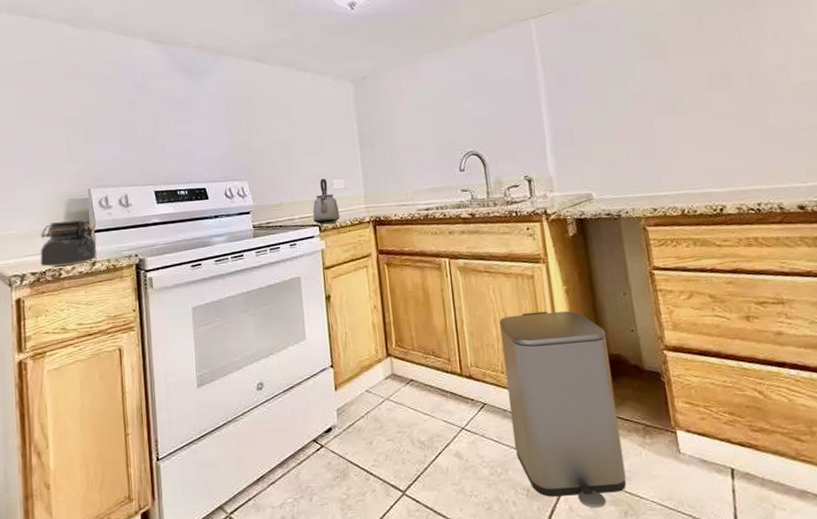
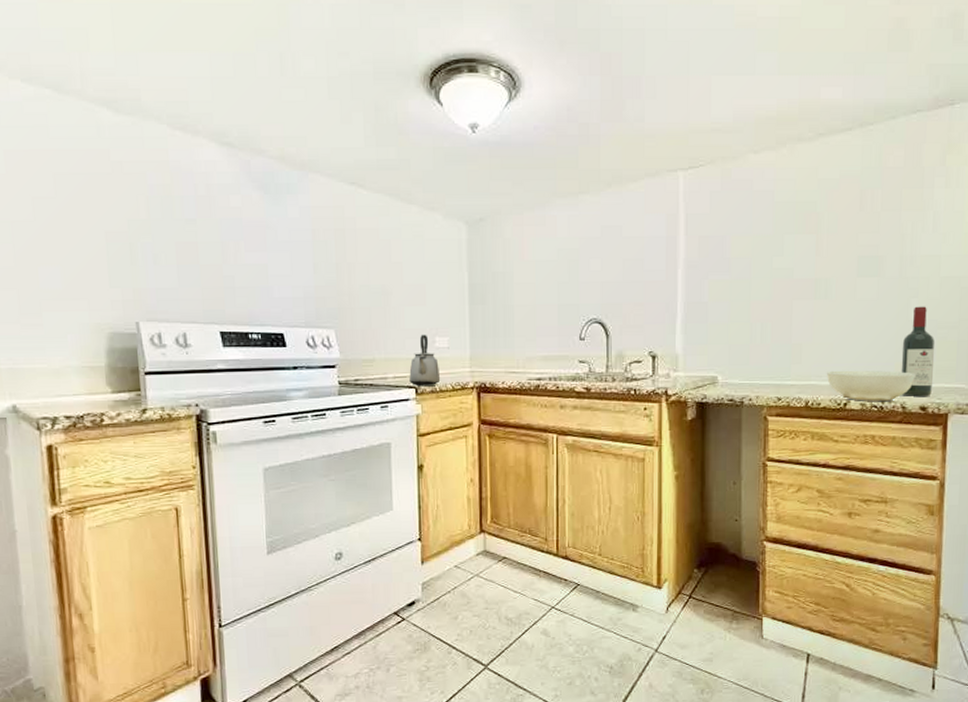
jar: present [40,219,96,267] -> none [75,358,147,412]
pedal bin: present [499,310,626,509] -> none [603,496,710,686]
bowl: none [696,174,787,206] -> present [826,370,916,402]
wine bottle: none [766,111,807,197] -> present [901,306,936,397]

